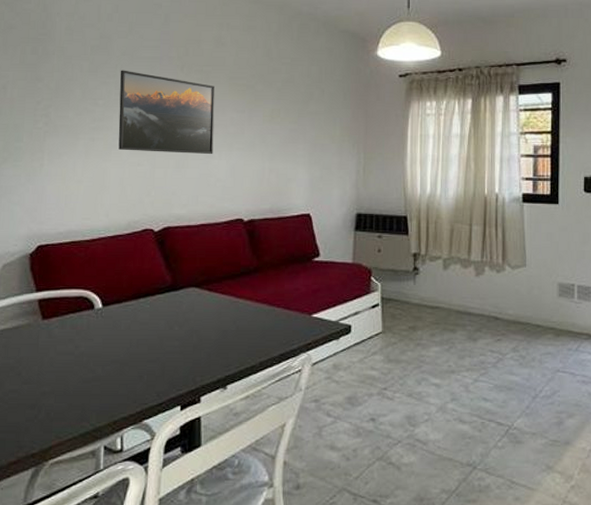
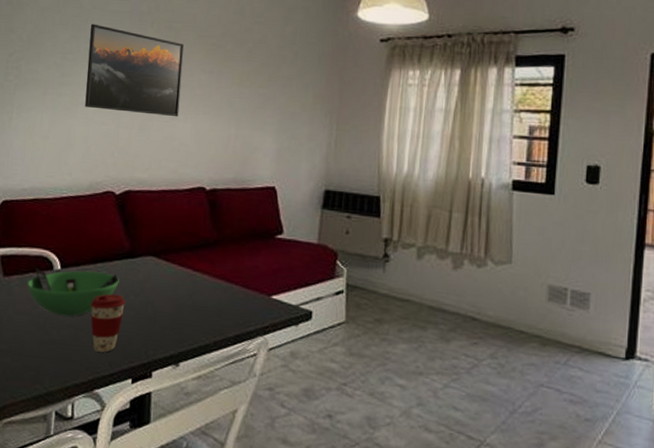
bowl: none [68,307,163,352] -> present [27,268,119,317]
coffee cup: none [134,327,171,384] -> present [90,294,126,353]

